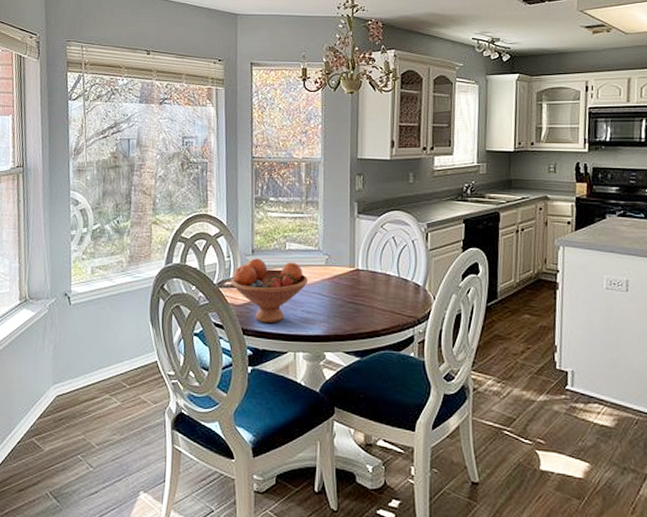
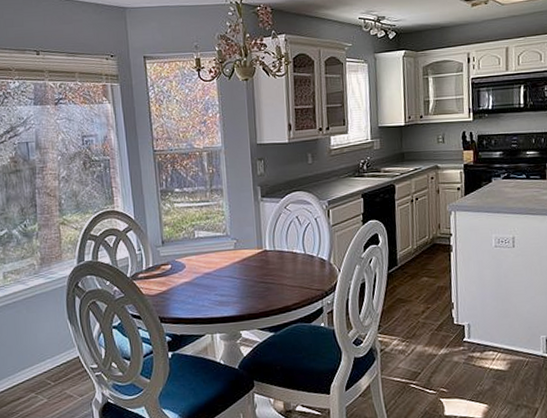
fruit bowl: present [230,258,309,324] -> none [143,249,220,310]

